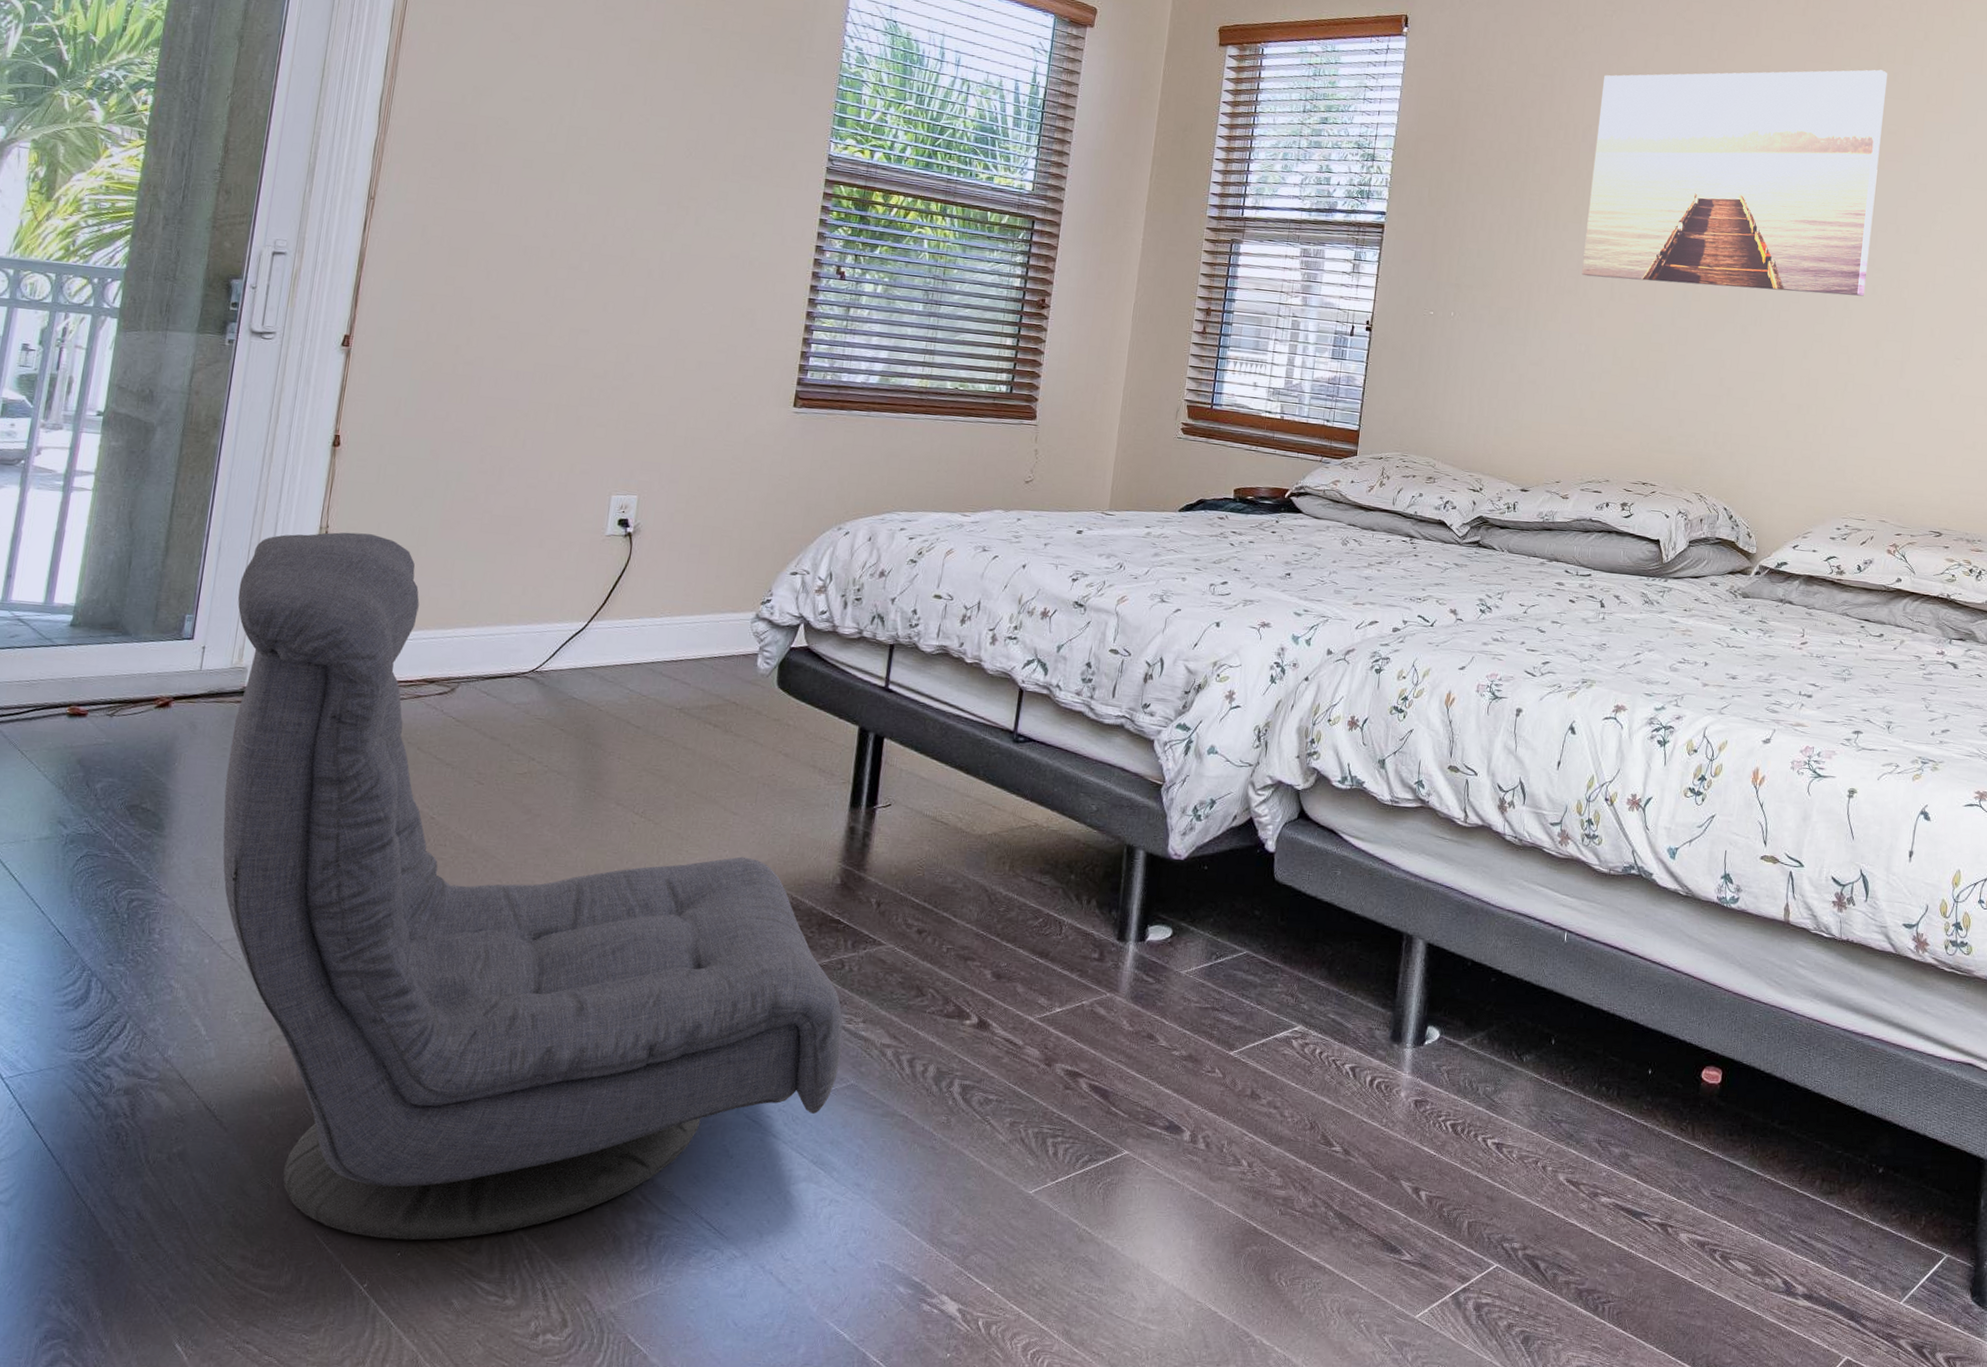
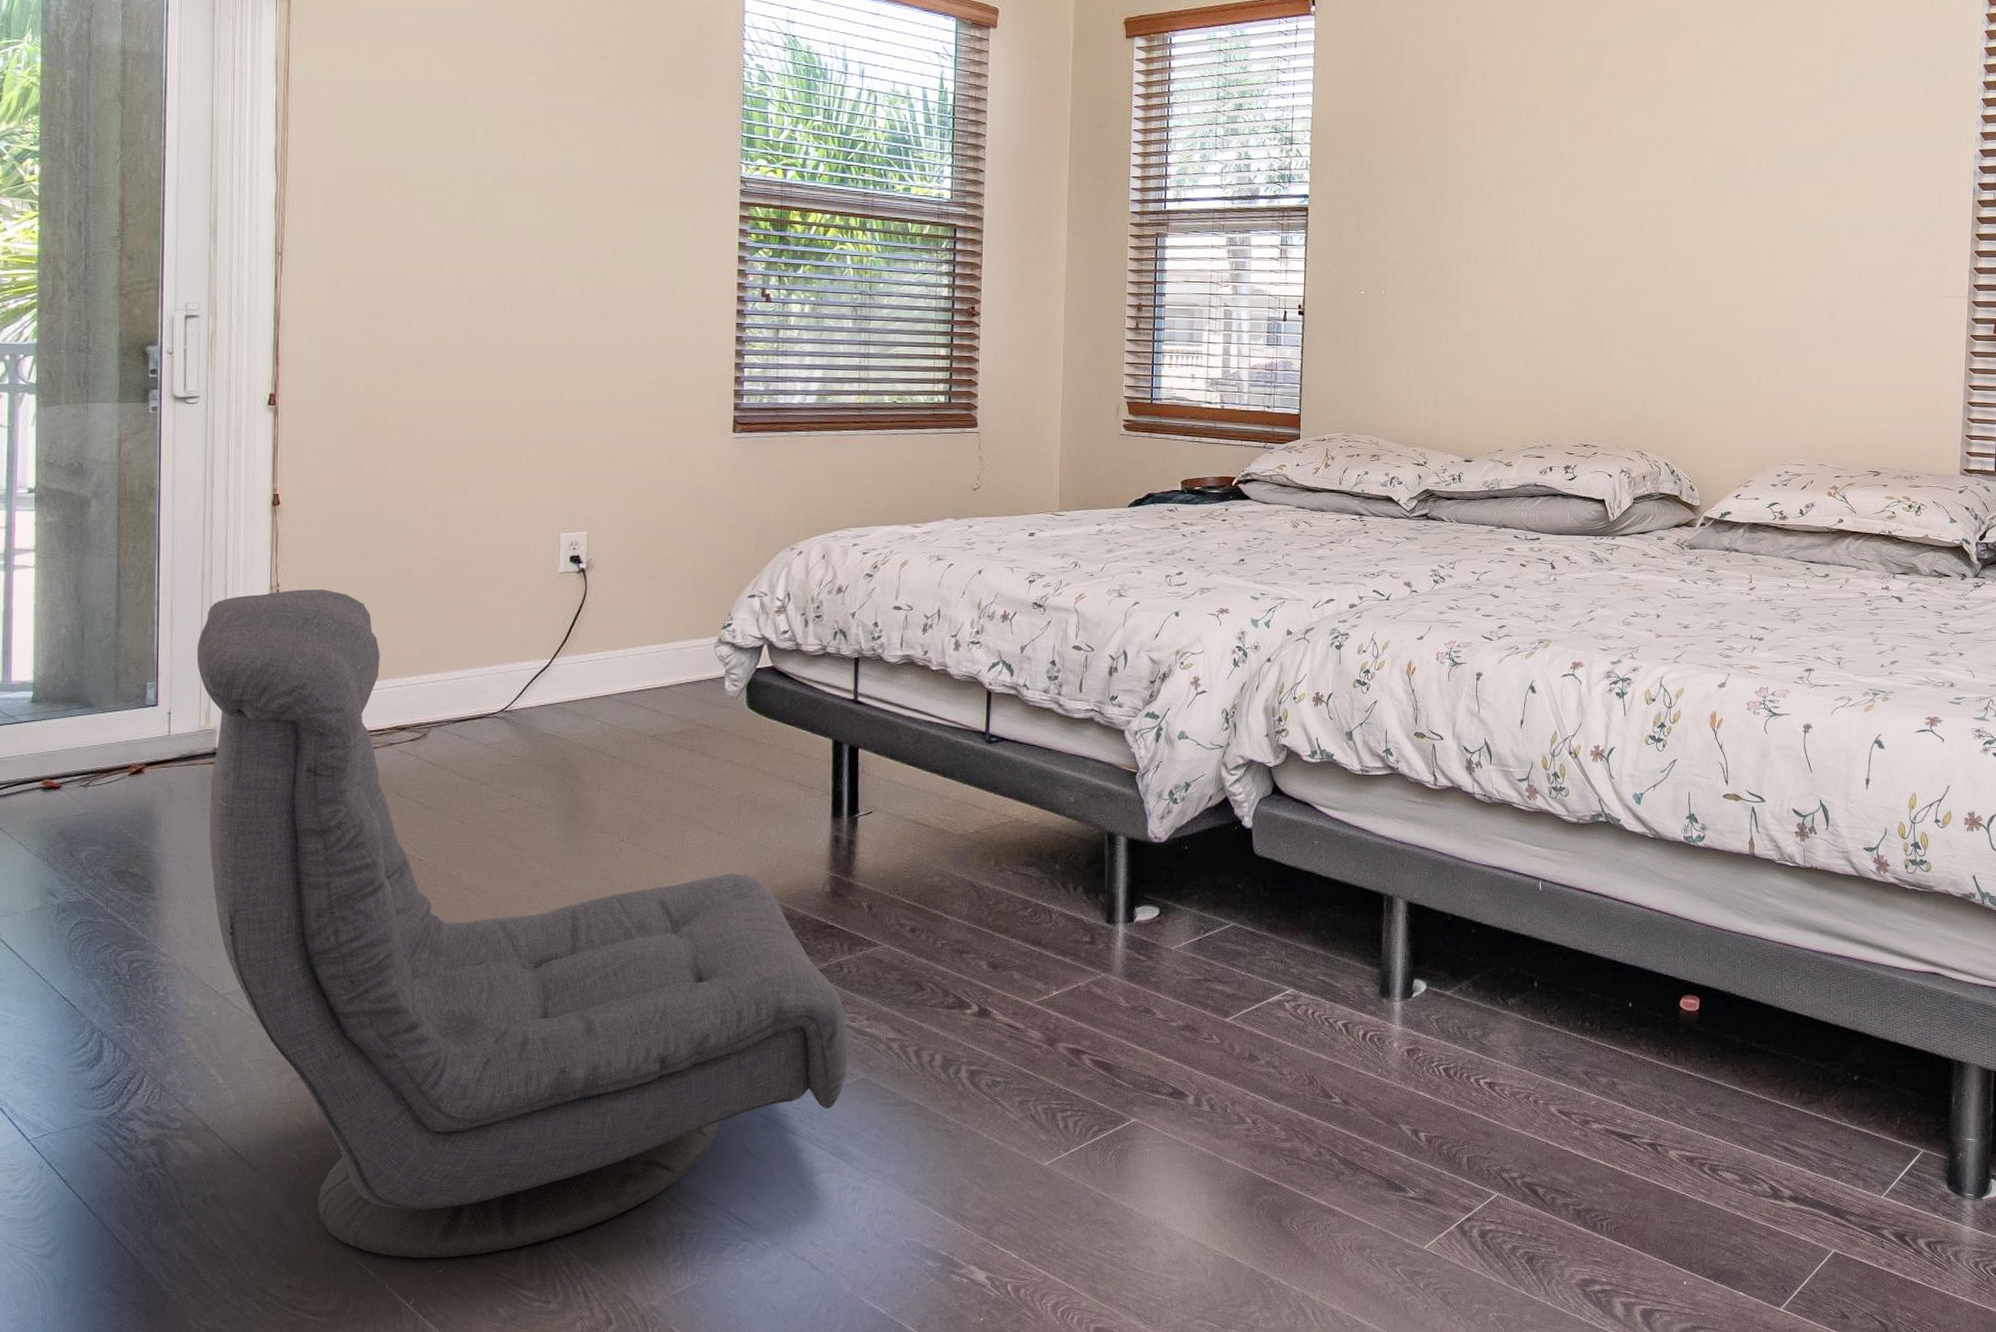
wall art: present [1582,69,1888,297] -> none [1509,16,1801,246]

